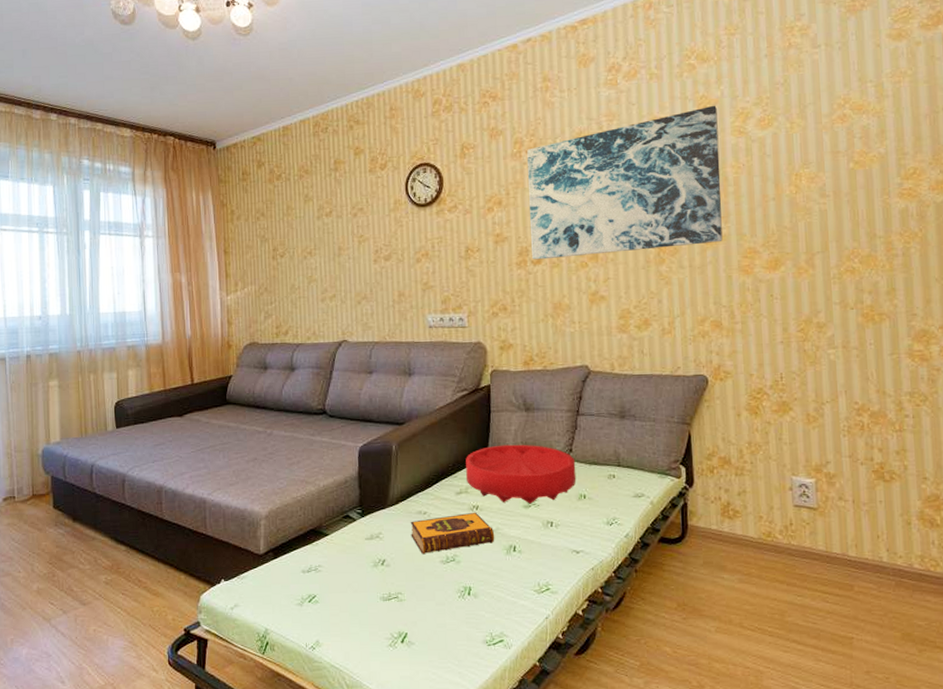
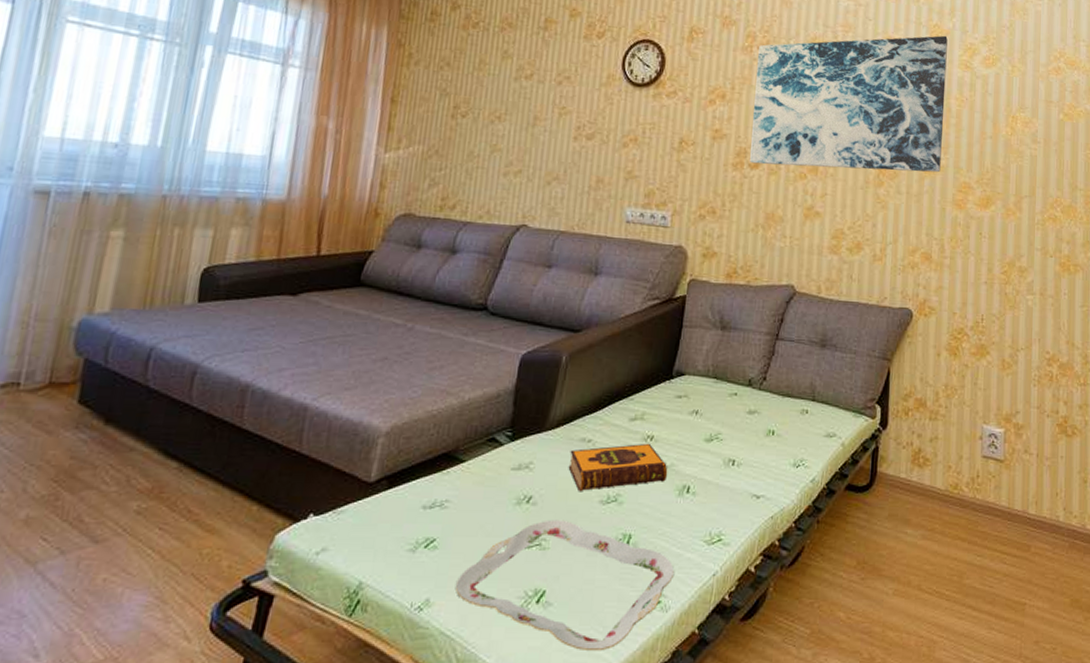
serving tray: none [336,577,511,680] -> present [455,519,674,652]
cushion: present [466,444,577,504] -> none [644,366,768,438]

